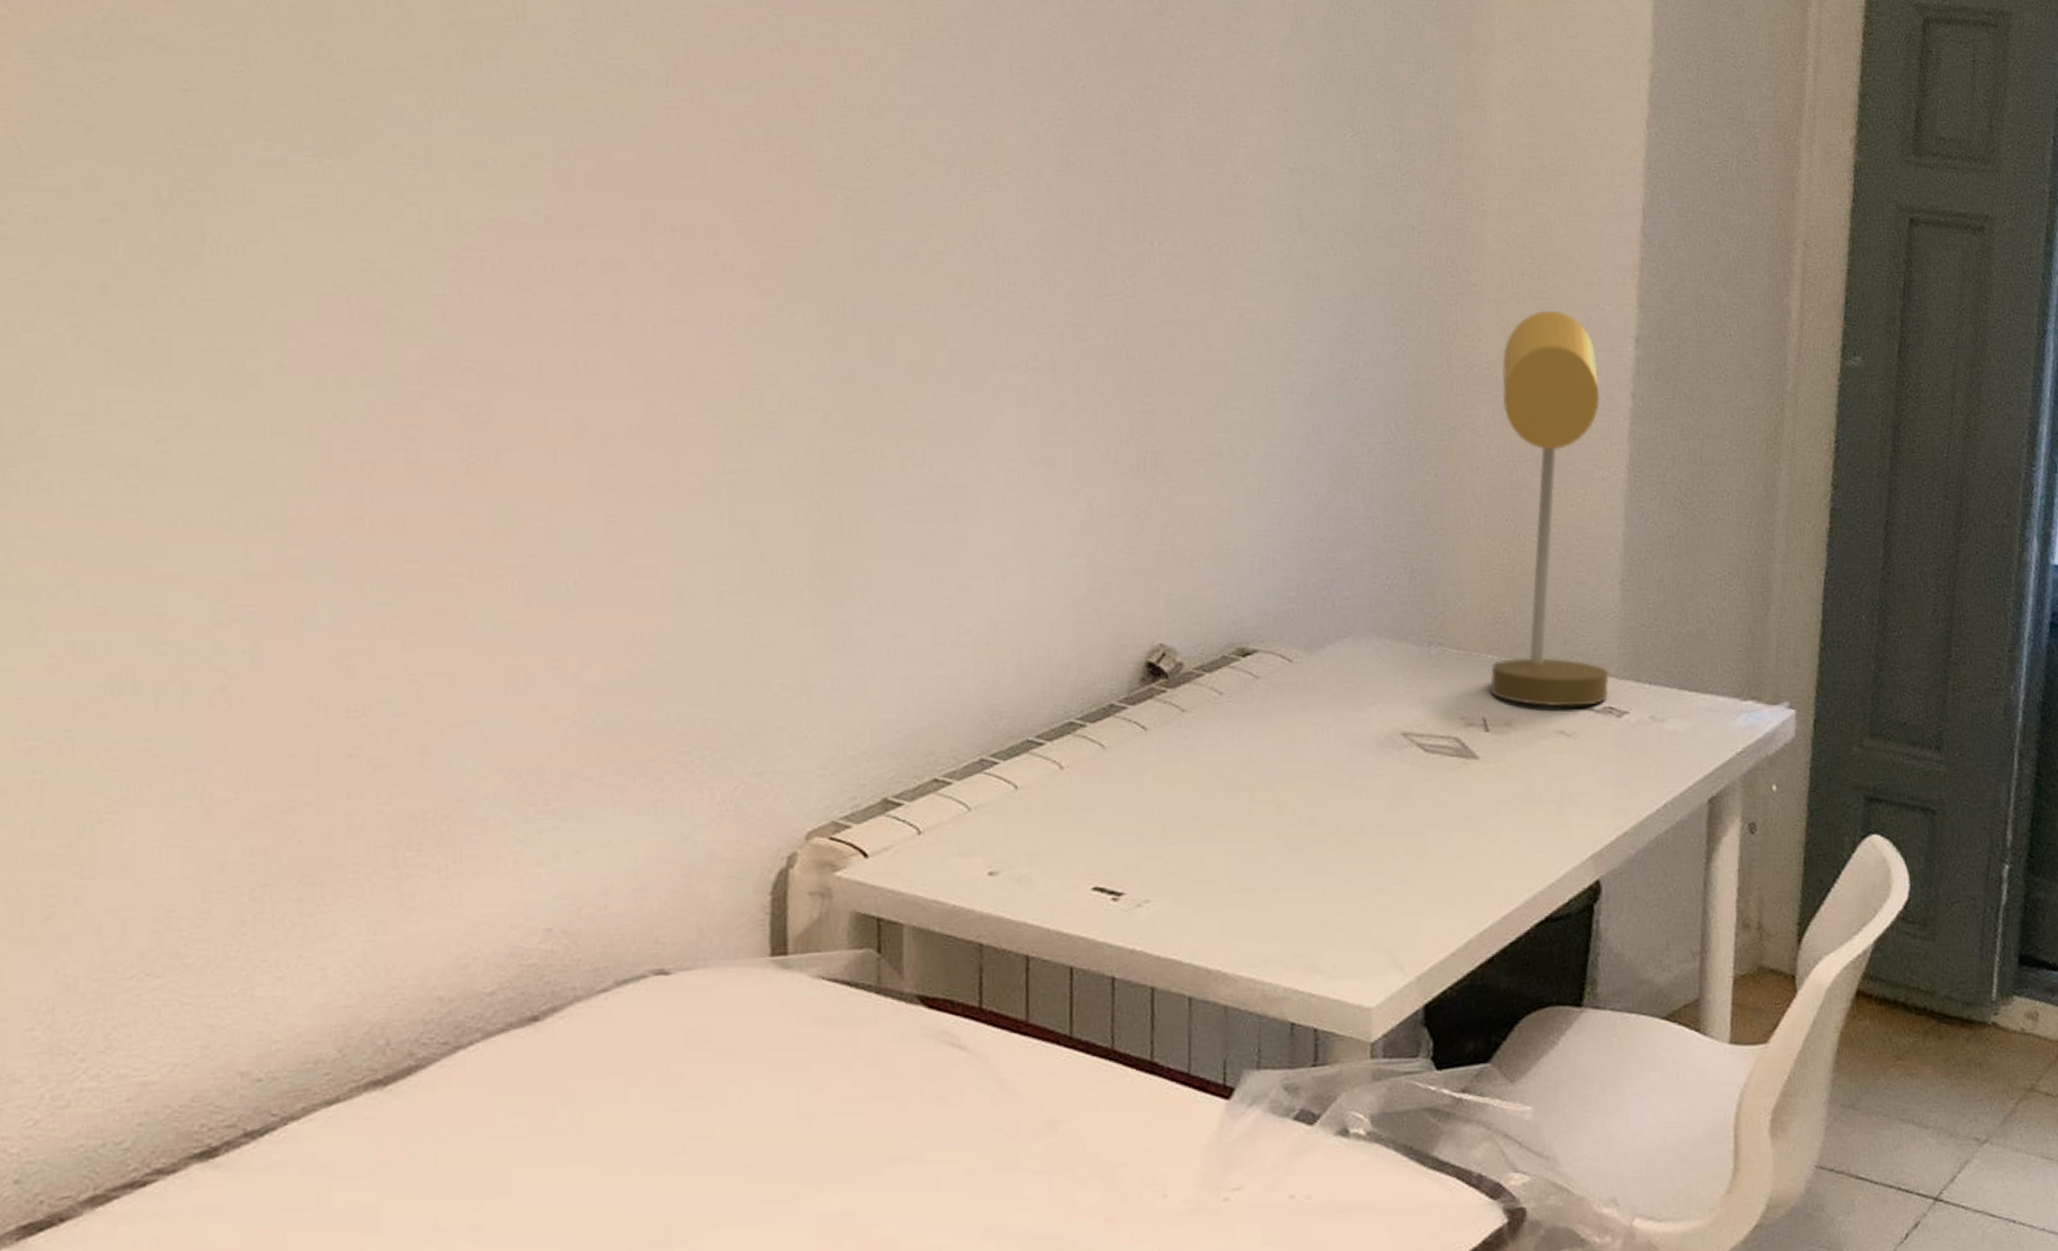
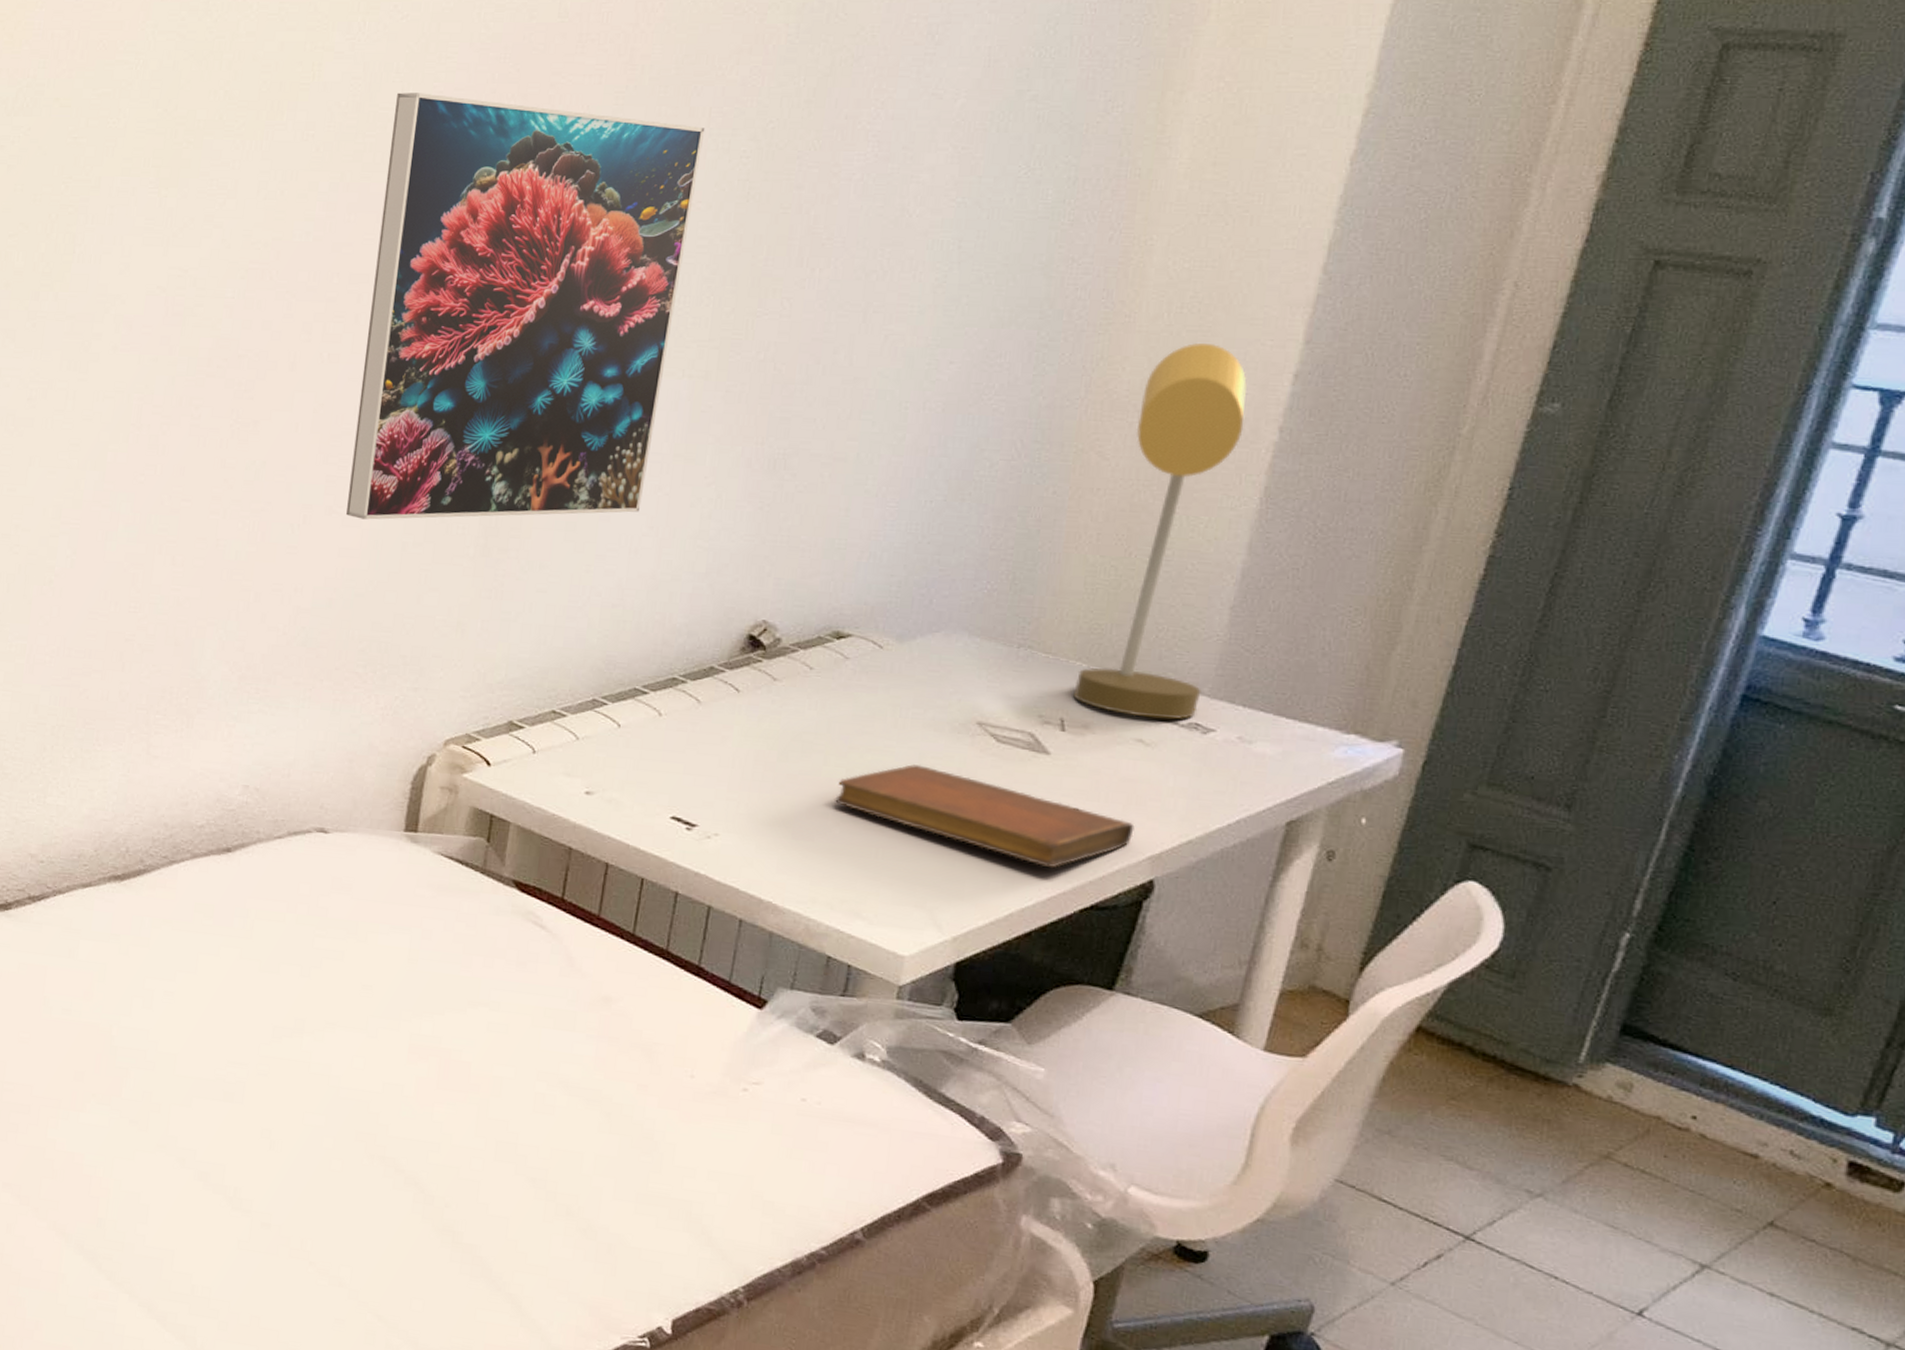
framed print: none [630,39,1009,567] -> present [346,92,706,520]
notebook: none [1270,788,1573,884] -> present [835,764,1135,869]

